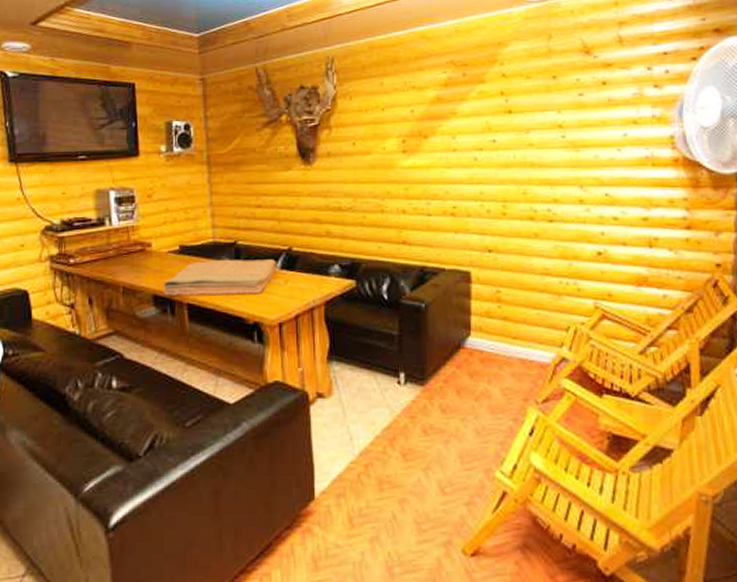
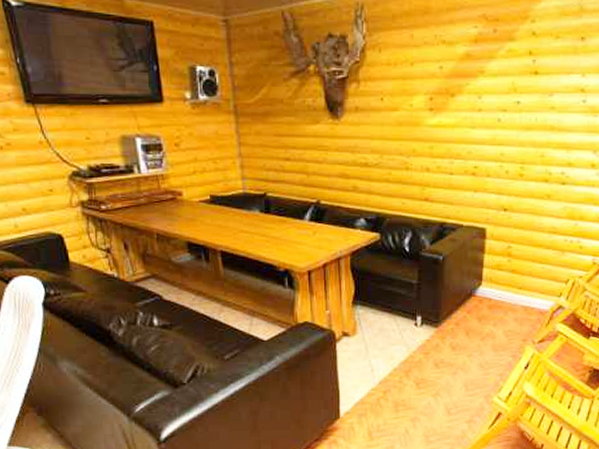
towel: present [163,259,277,296] -> none [196,210,306,244]

